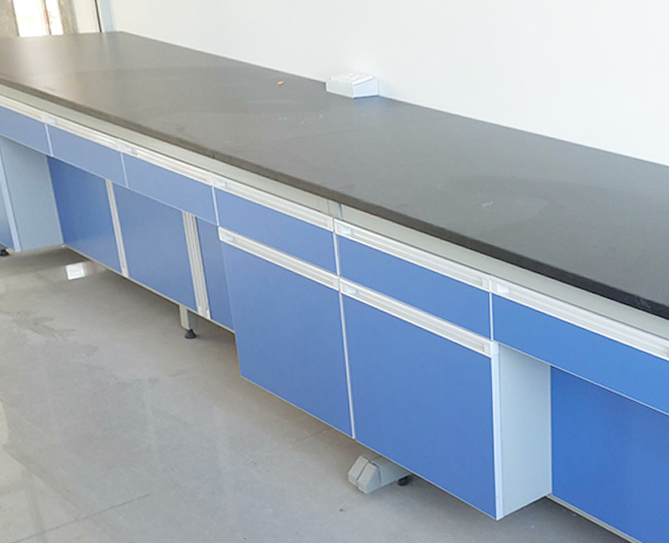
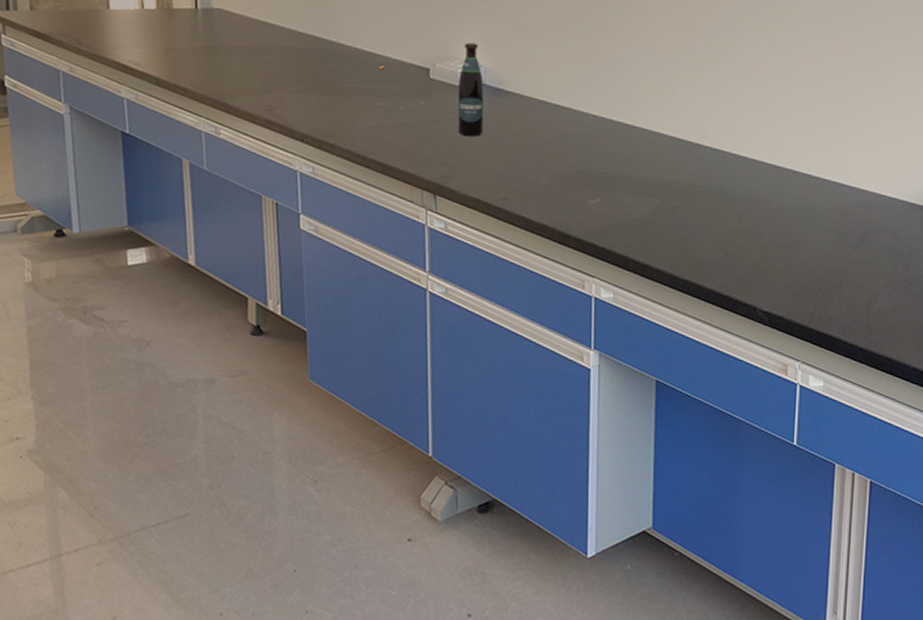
bottle: none [354,55,380,146] -> present [457,42,484,136]

